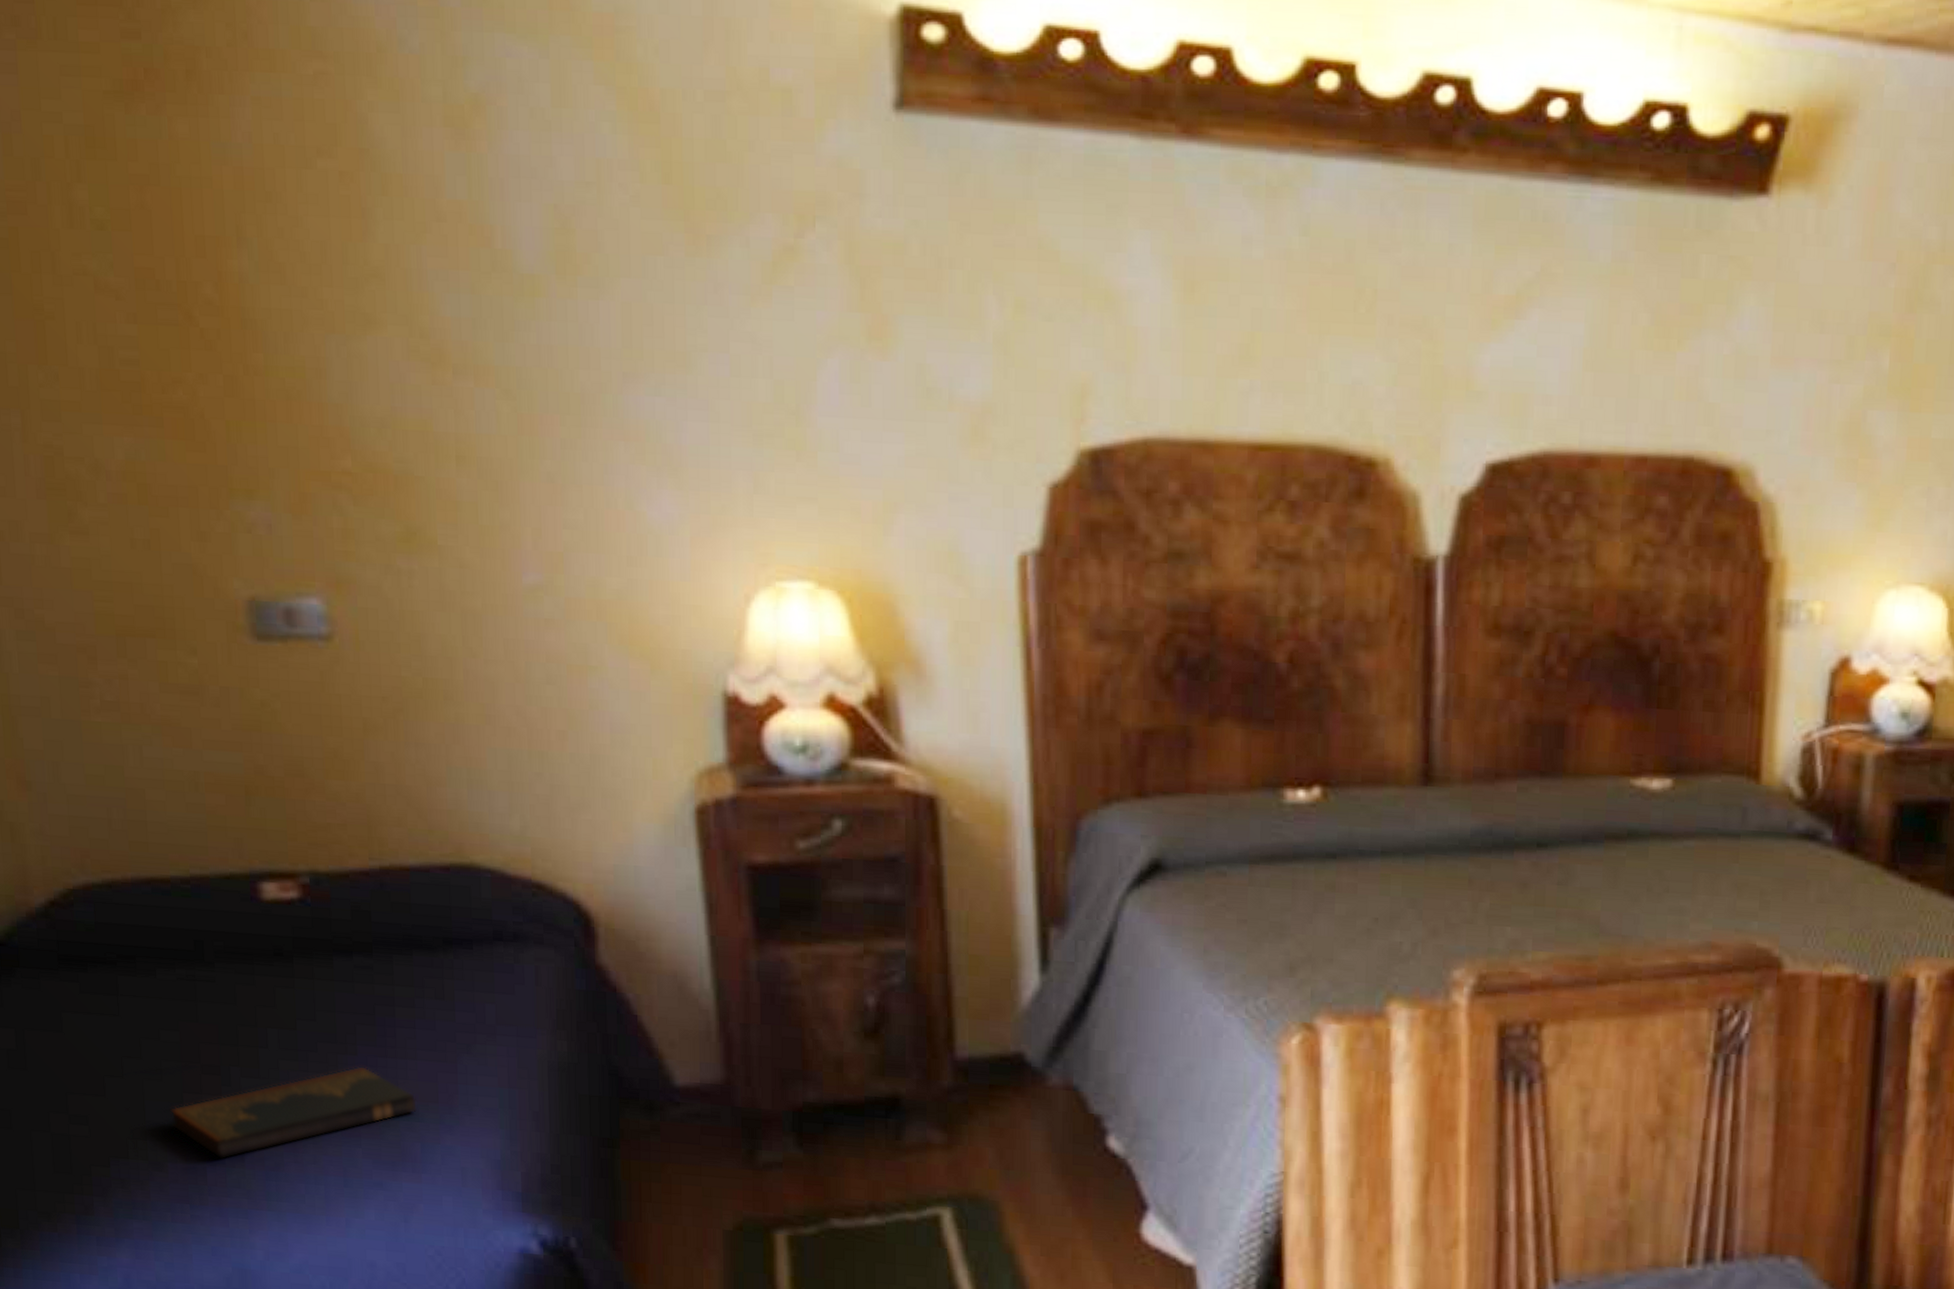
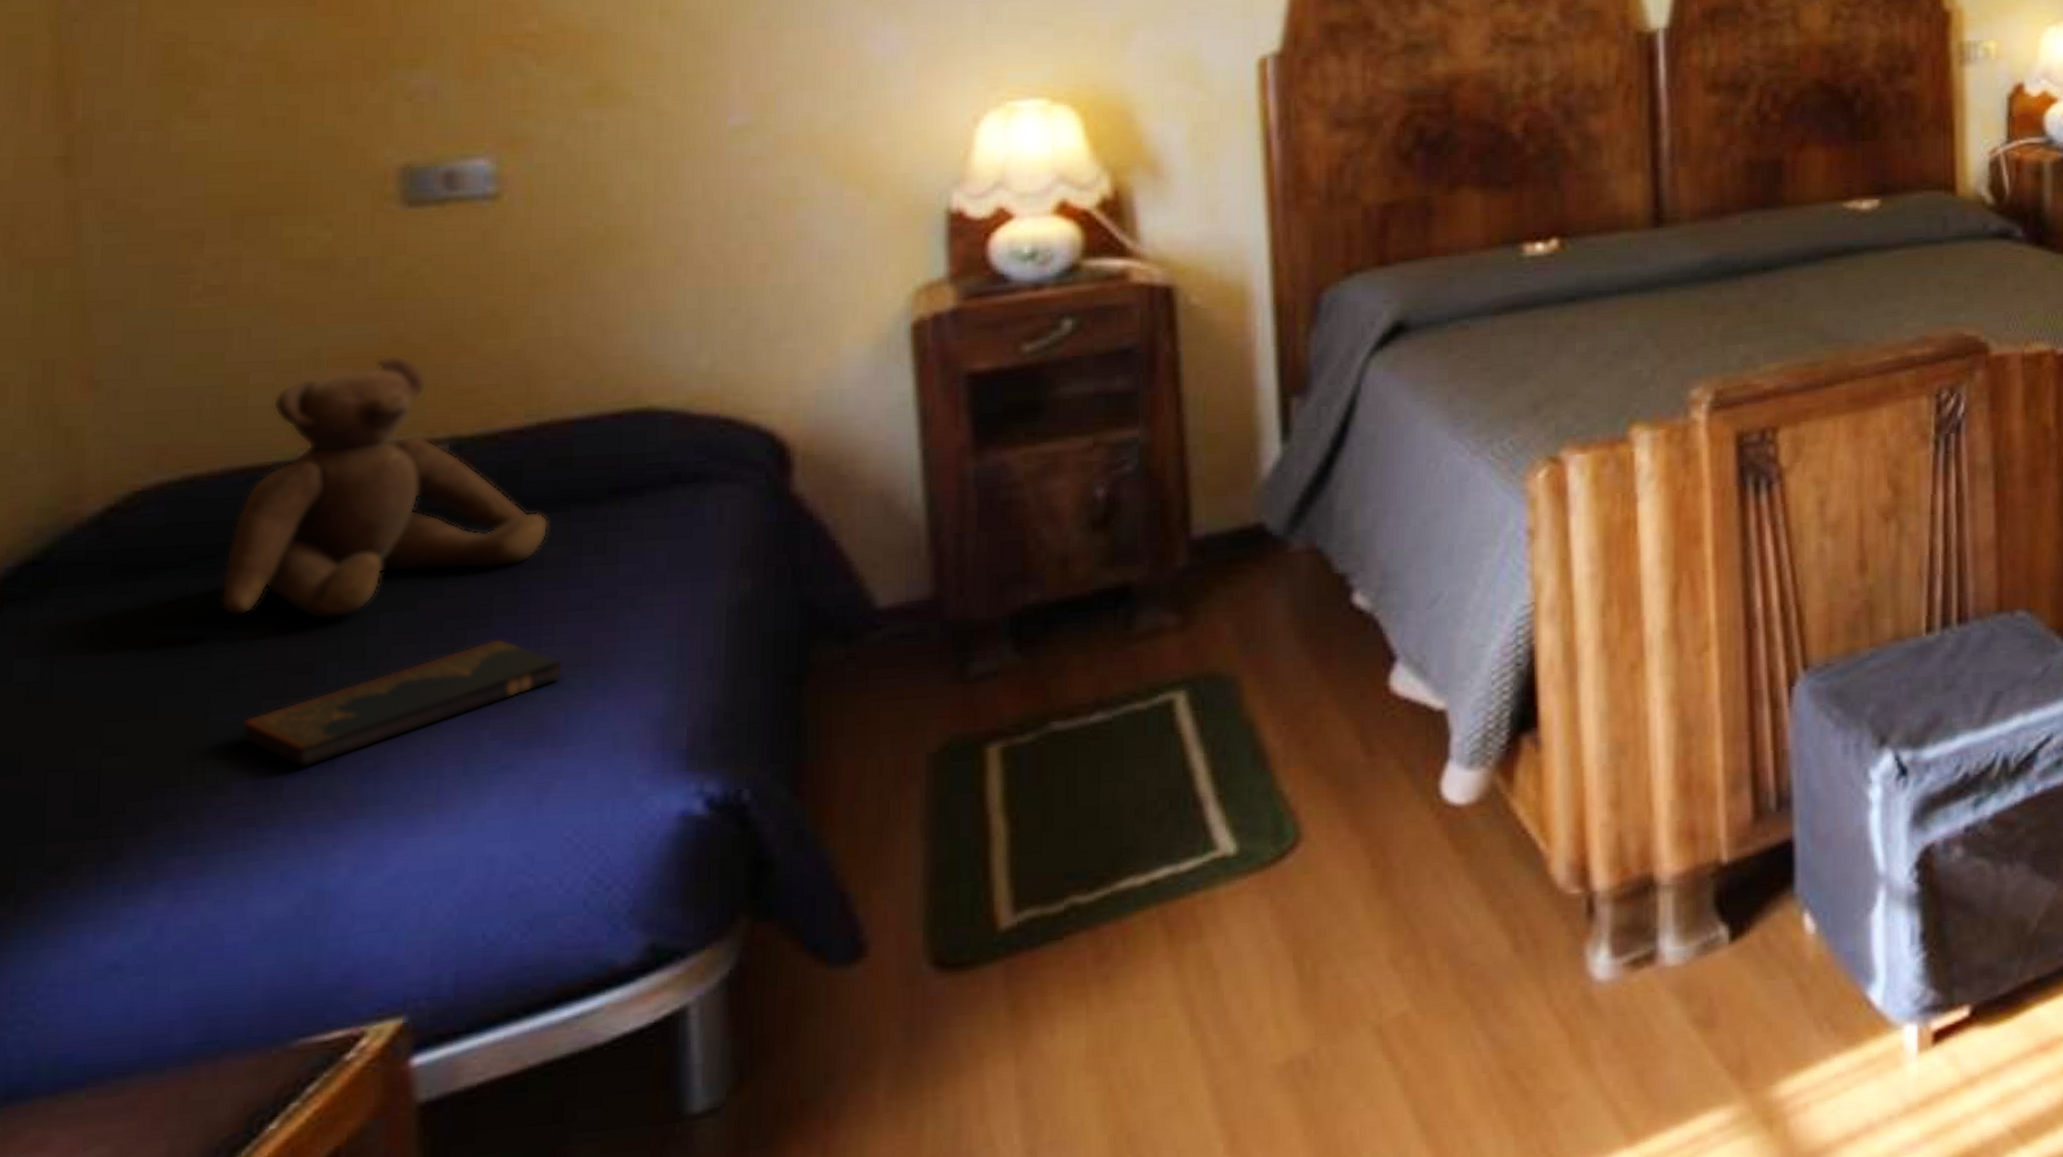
teddy bear: none [142,785,396,1028] -> present [220,355,549,620]

